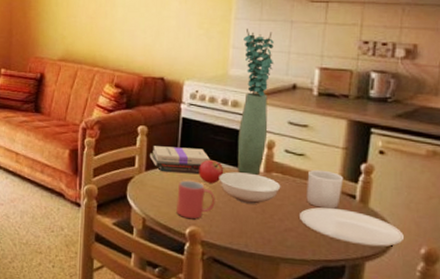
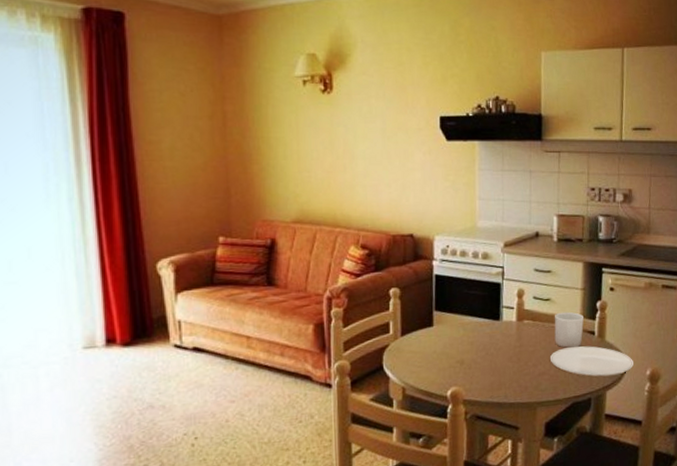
books: present [149,146,210,175] -> none [404,305,465,335]
mug: present [176,180,215,219] -> none [436,339,474,380]
fruit: present [199,159,224,183] -> none [455,315,480,340]
bowl: present [218,172,281,204] -> none [475,323,533,355]
vase: present [237,29,274,176] -> none [488,180,518,326]

